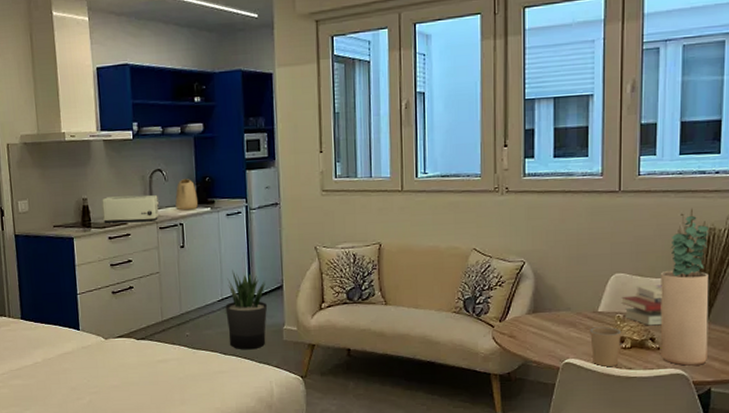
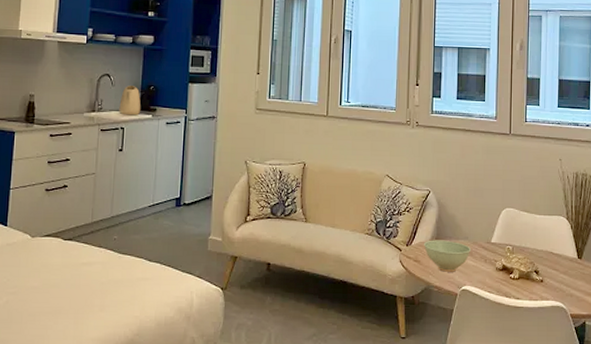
toaster: present [102,195,159,223] -> none [47,95,103,123]
planter: present [225,269,268,350] -> none [155,176,196,258]
bowl: none [519,312,575,346] -> present [423,240,472,272]
cup: present [590,327,623,368] -> none [484,257,512,296]
books: present [621,285,662,326] -> none [511,221,545,259]
vase: present [660,208,710,366] -> none [543,155,583,299]

